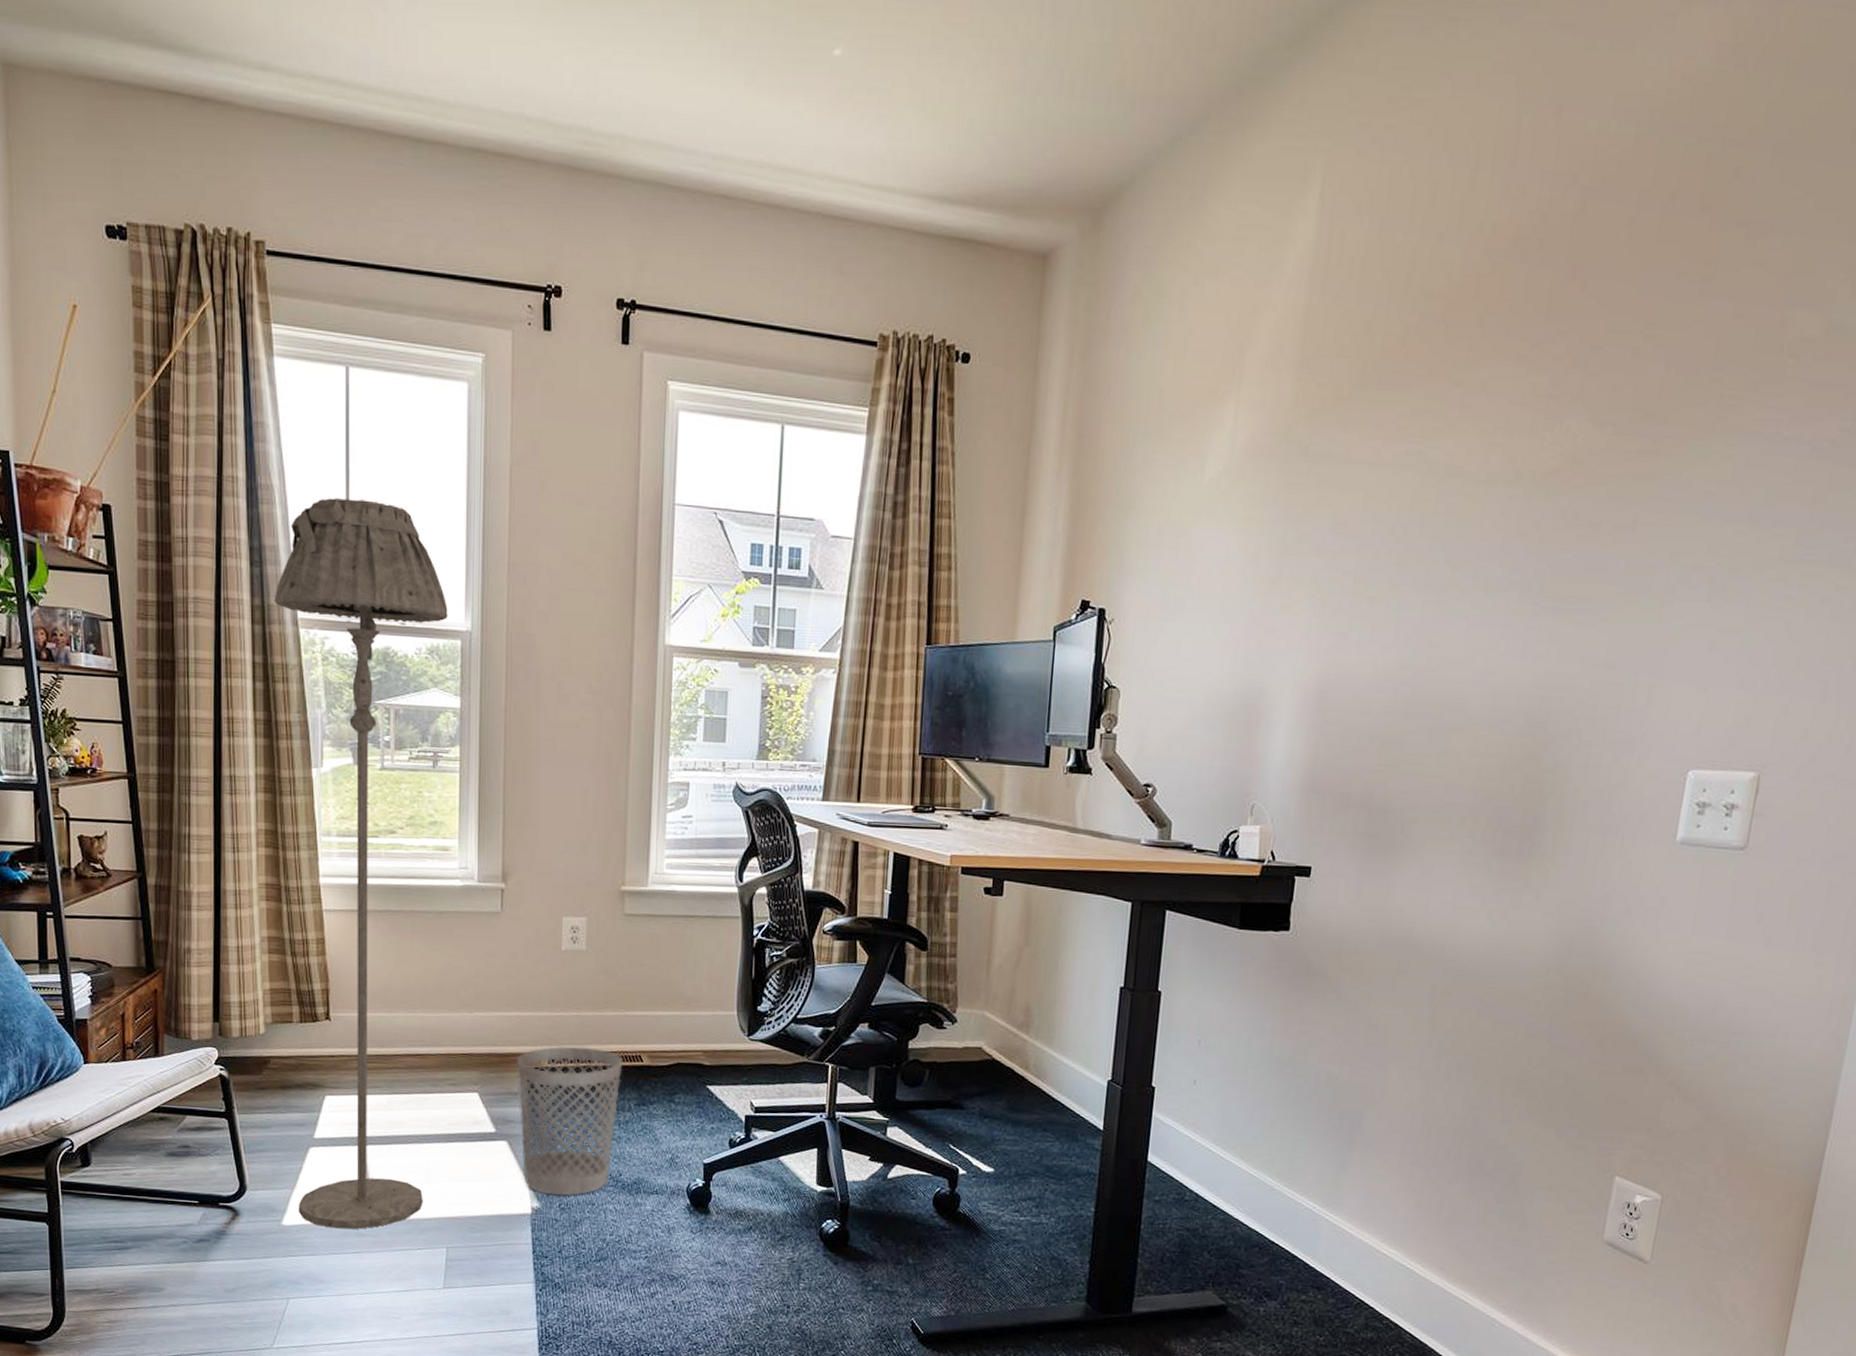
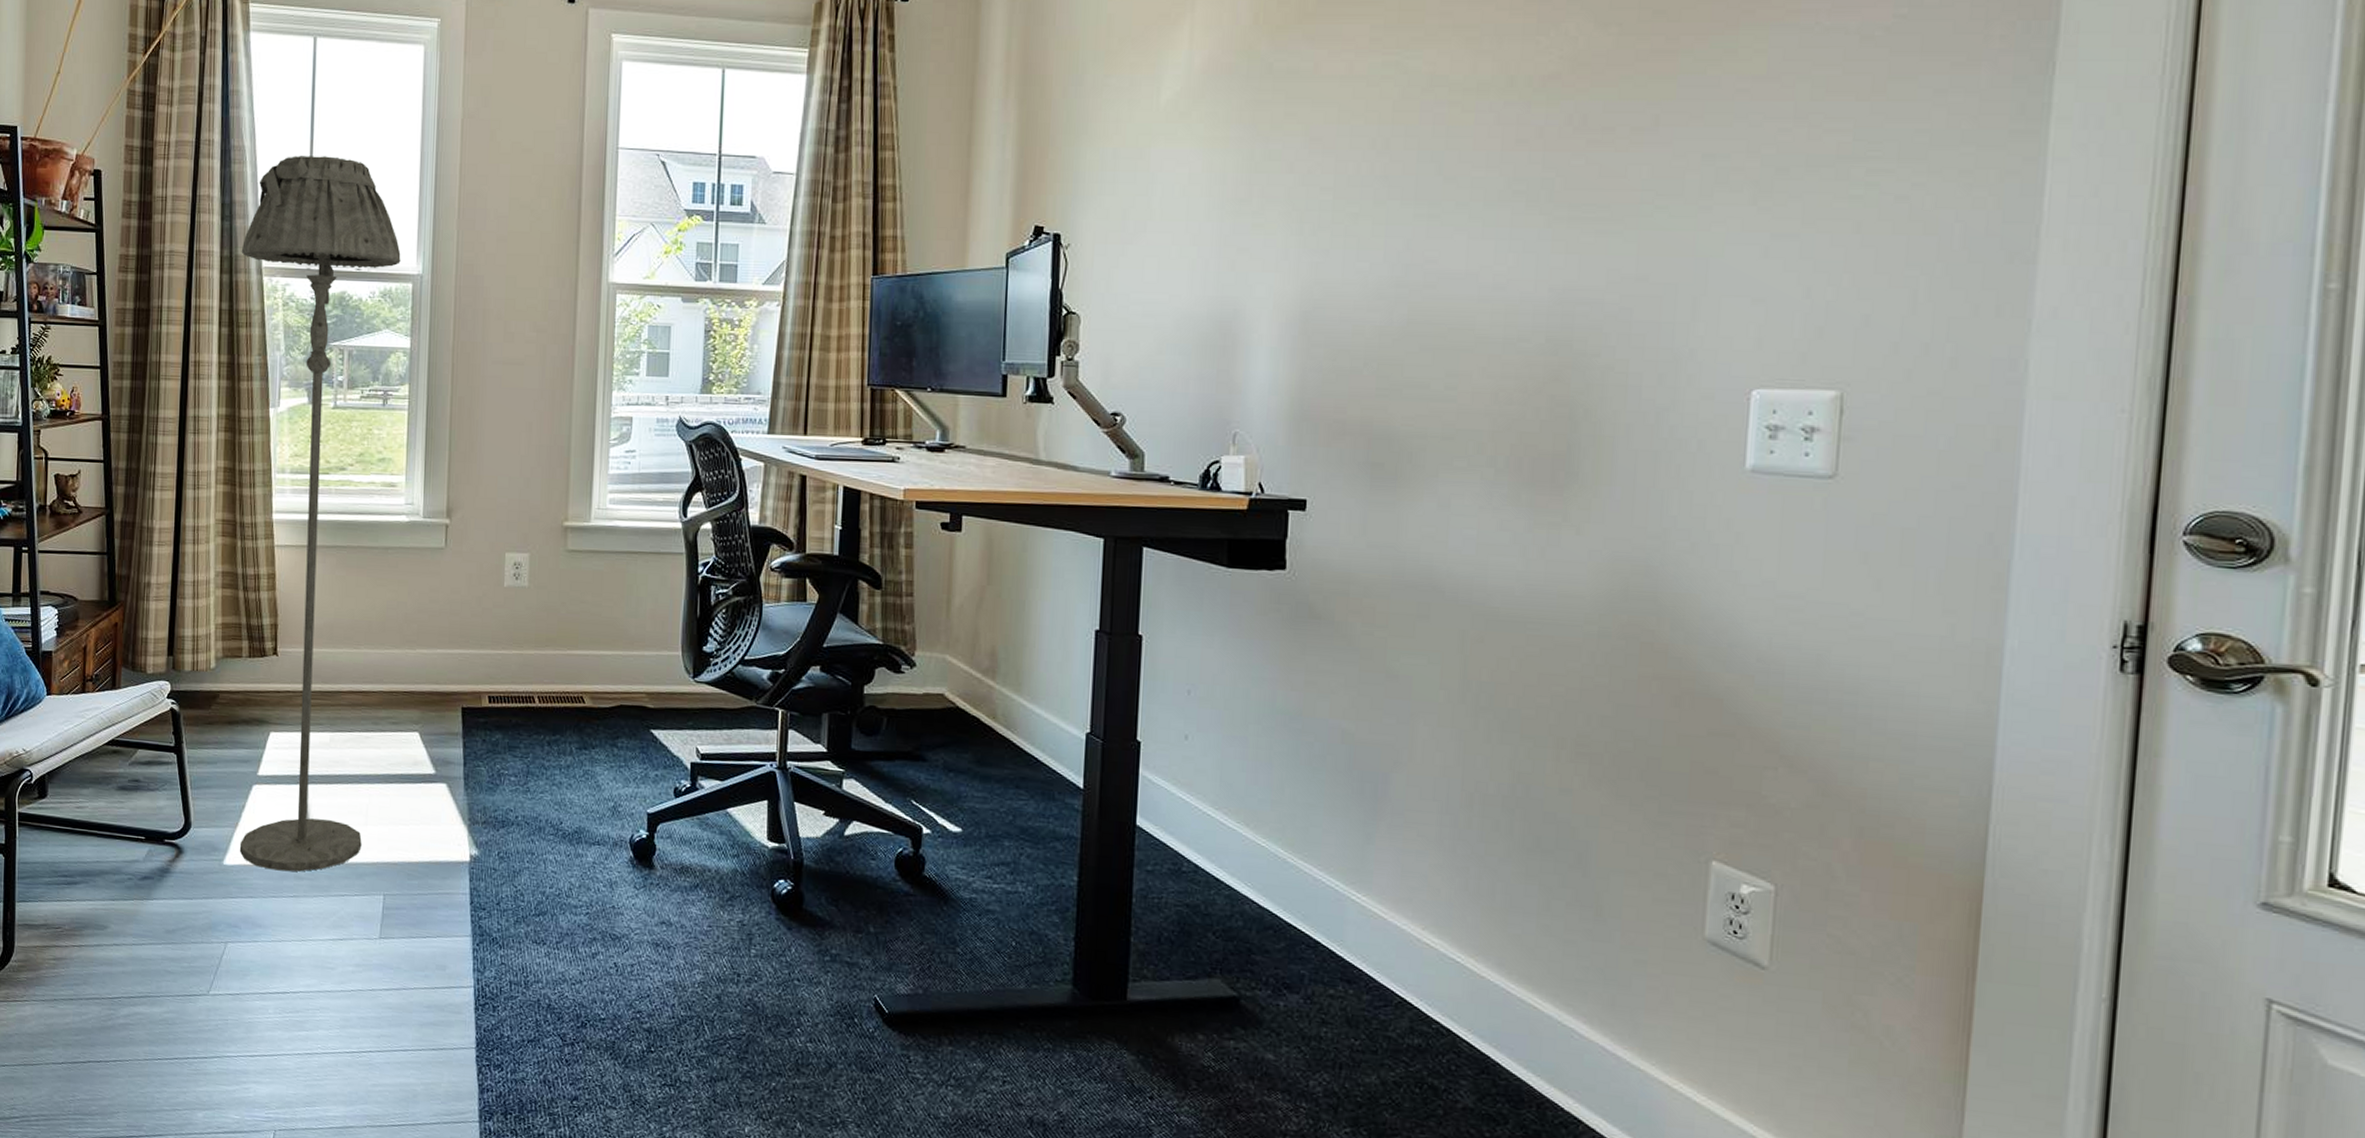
wastebasket: present [517,1046,622,1196] -> none [458,685,564,844]

